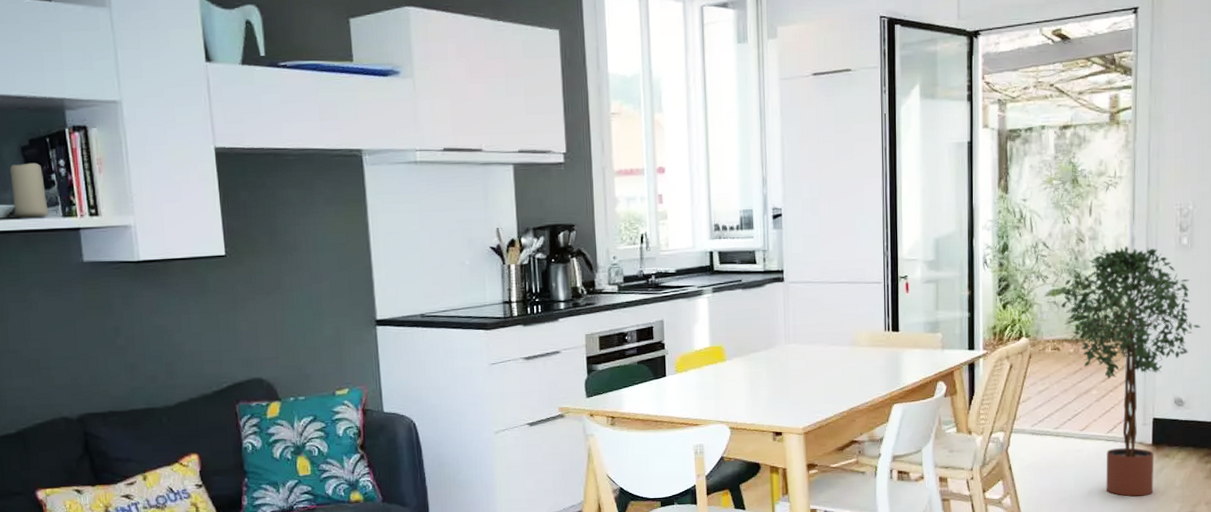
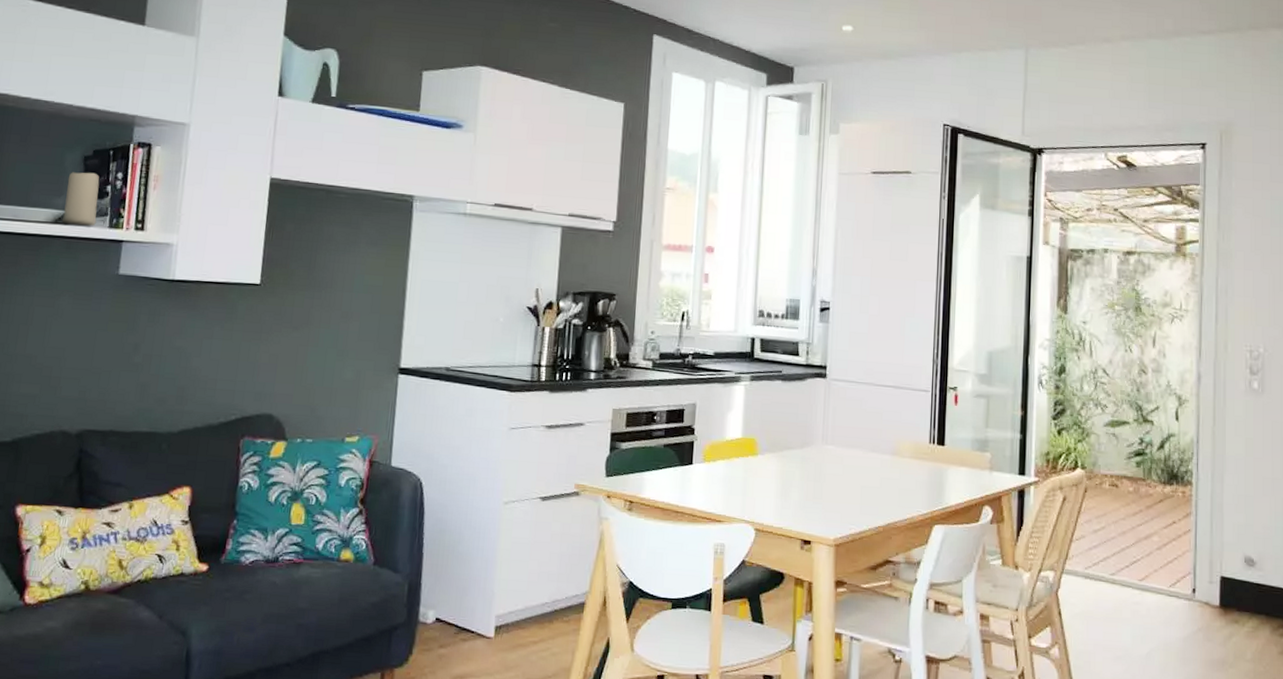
potted tree: present [1059,245,1202,497] -> none [1119,383,1274,666]

